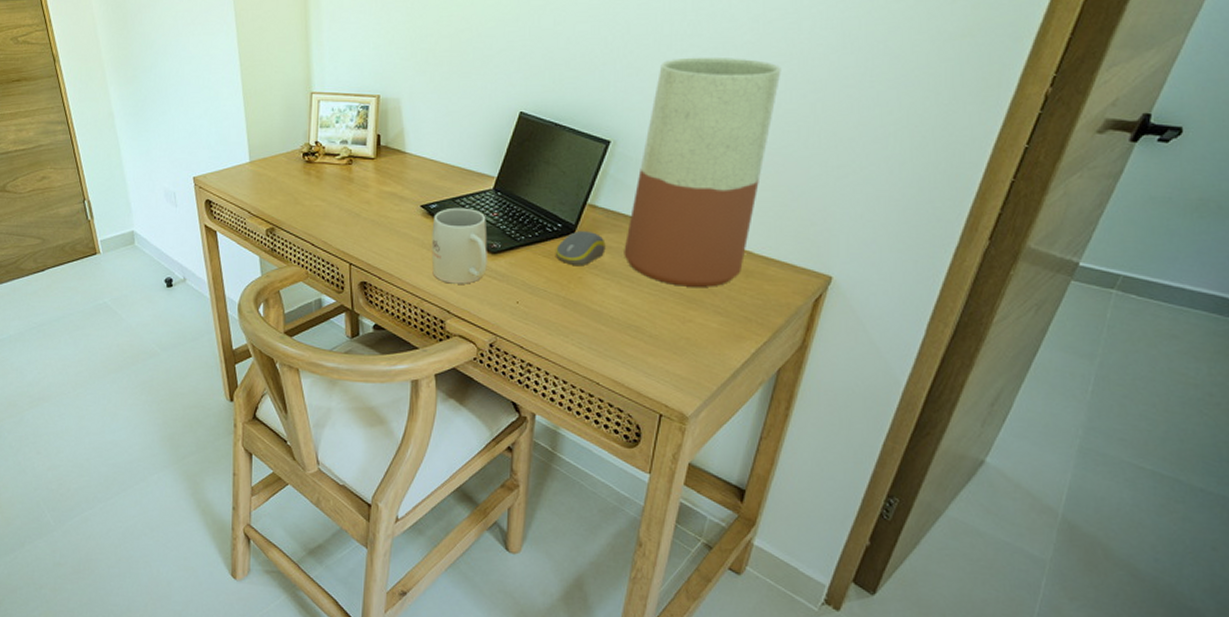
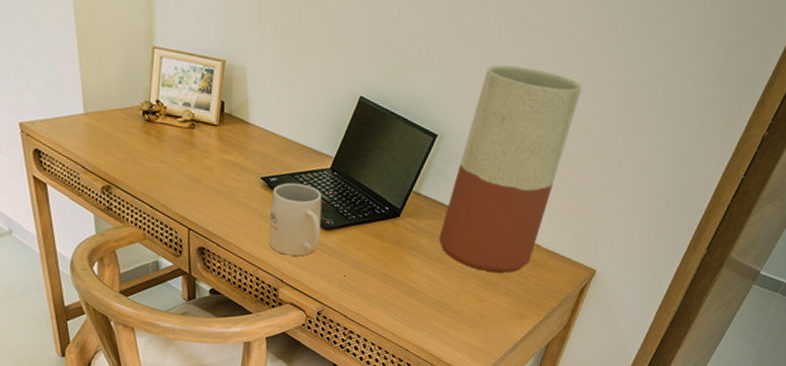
computer mouse: present [555,230,606,265] -> none [381,215,425,247]

